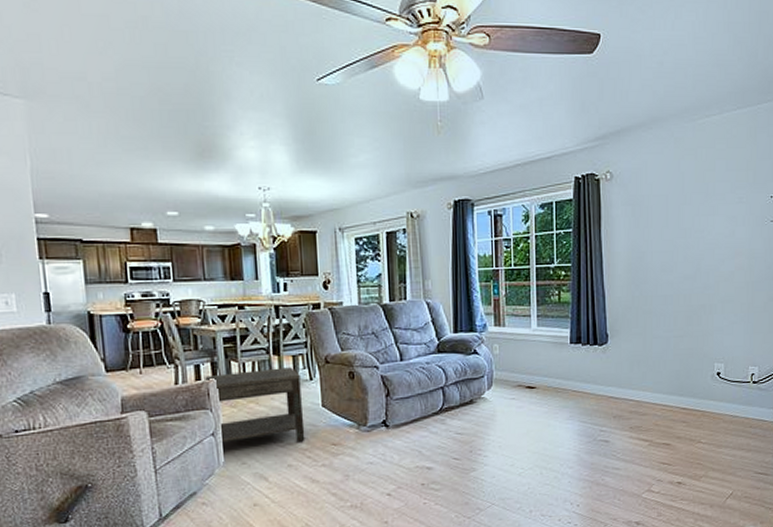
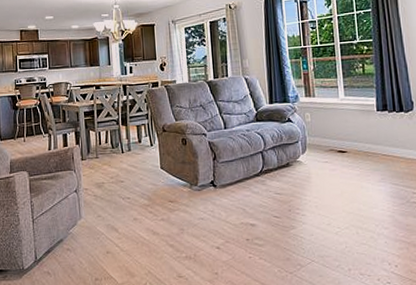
side table: present [204,367,305,443] -> none [69,135,148,199]

